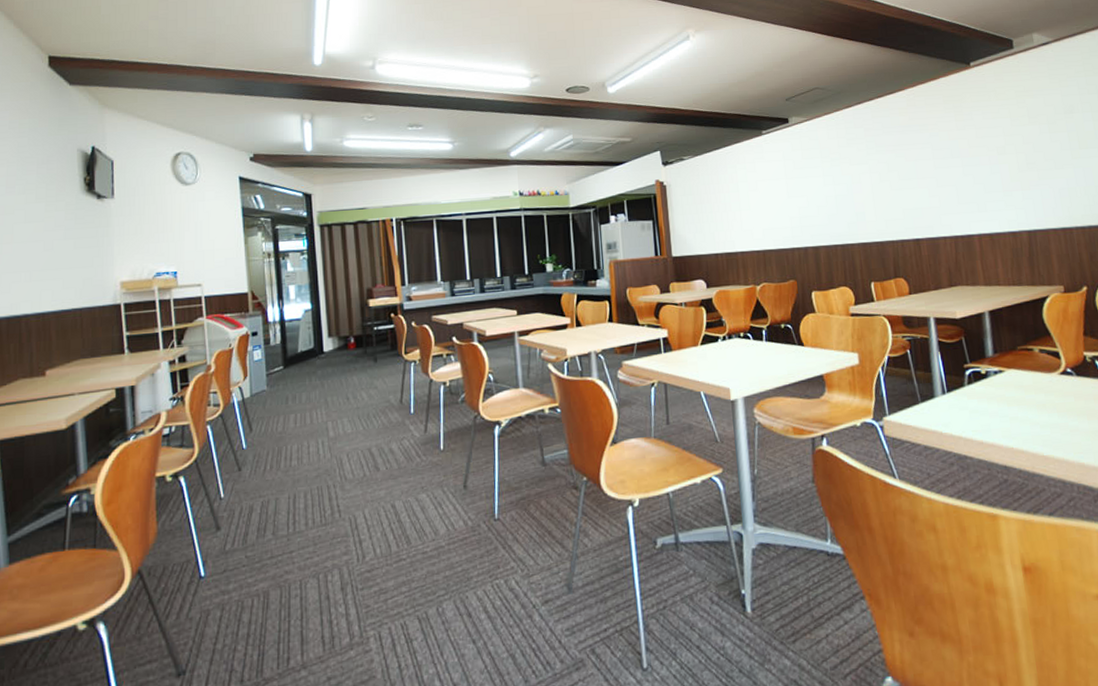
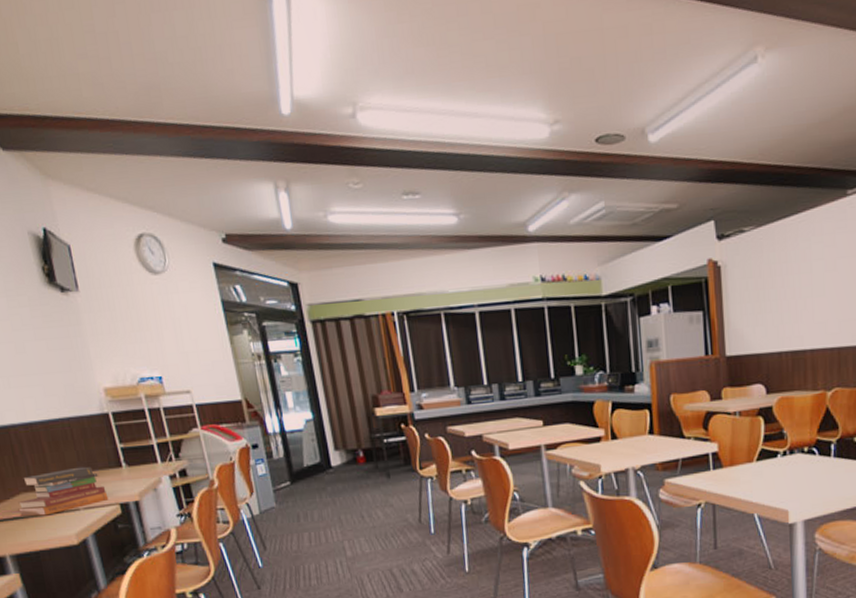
books: none [13,353,106,403] -> present [18,466,109,517]

